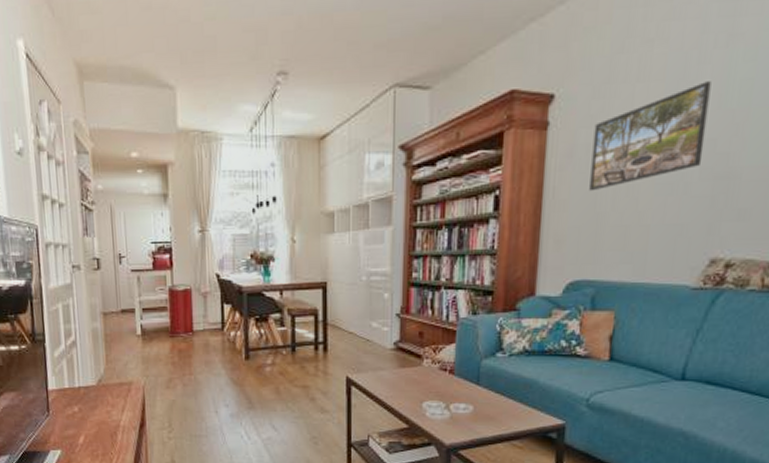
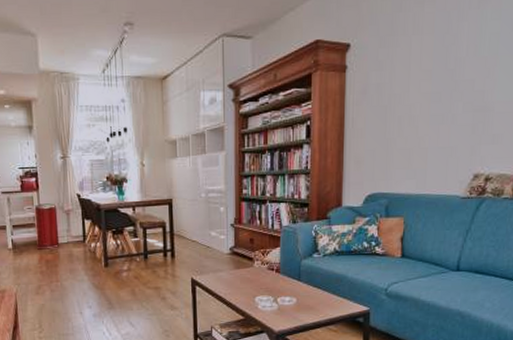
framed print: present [589,81,711,192] -> none [380,35,468,122]

